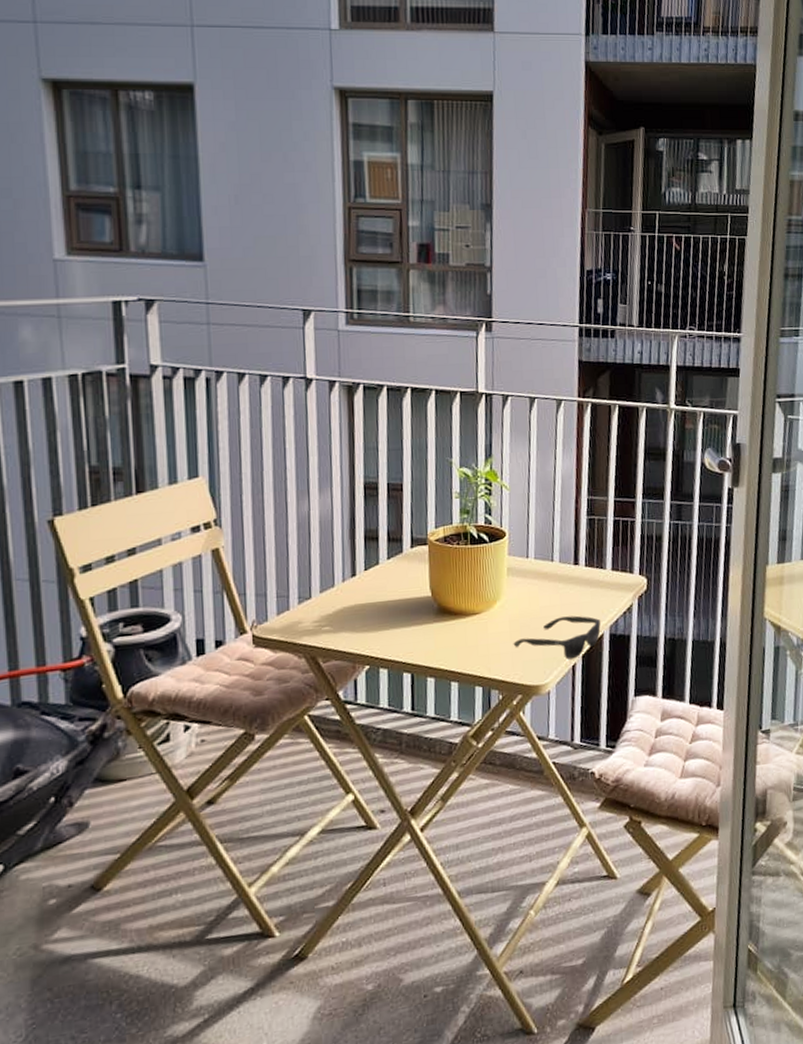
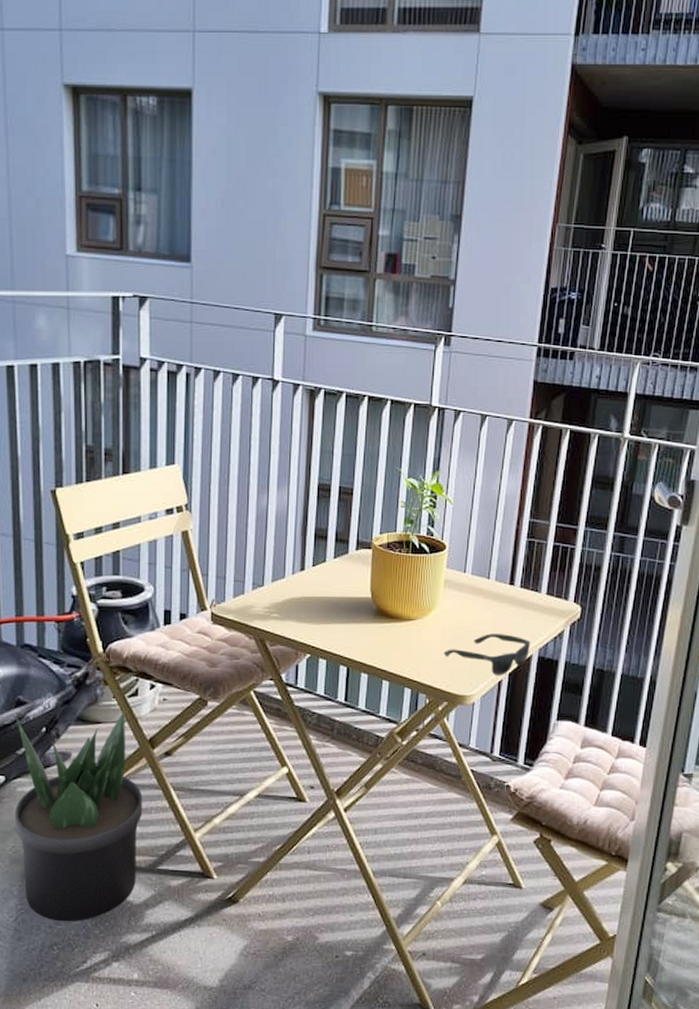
planter: none [14,761,184,1029] -> present [15,711,143,922]

